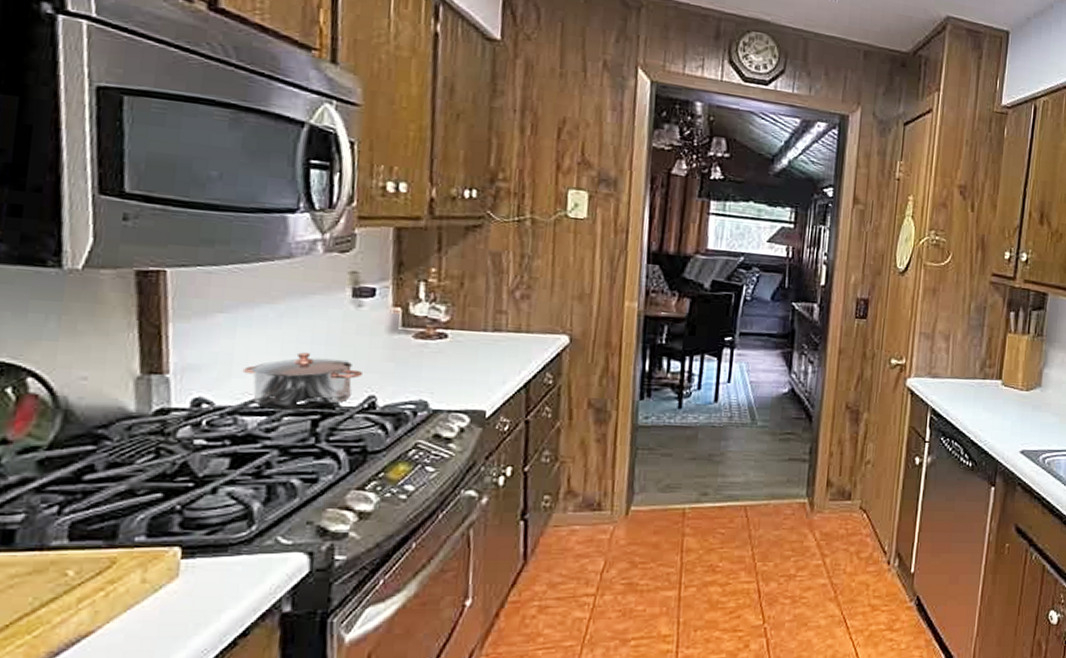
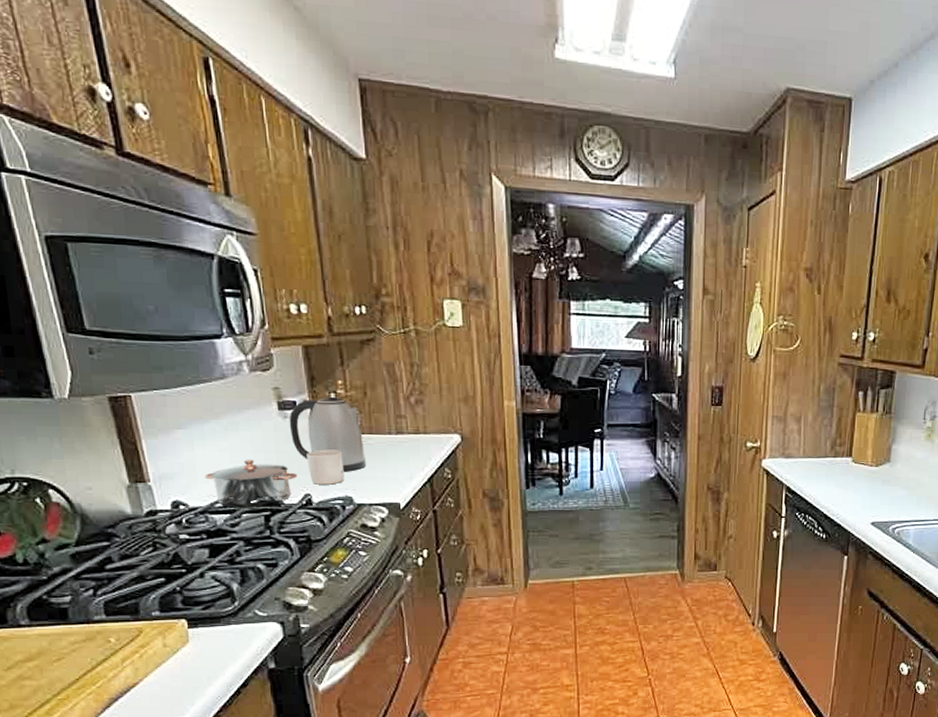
kettle: none [362,285,452,372] -> present [289,396,366,472]
mug: none [377,344,424,386] -> present [307,449,344,485]

